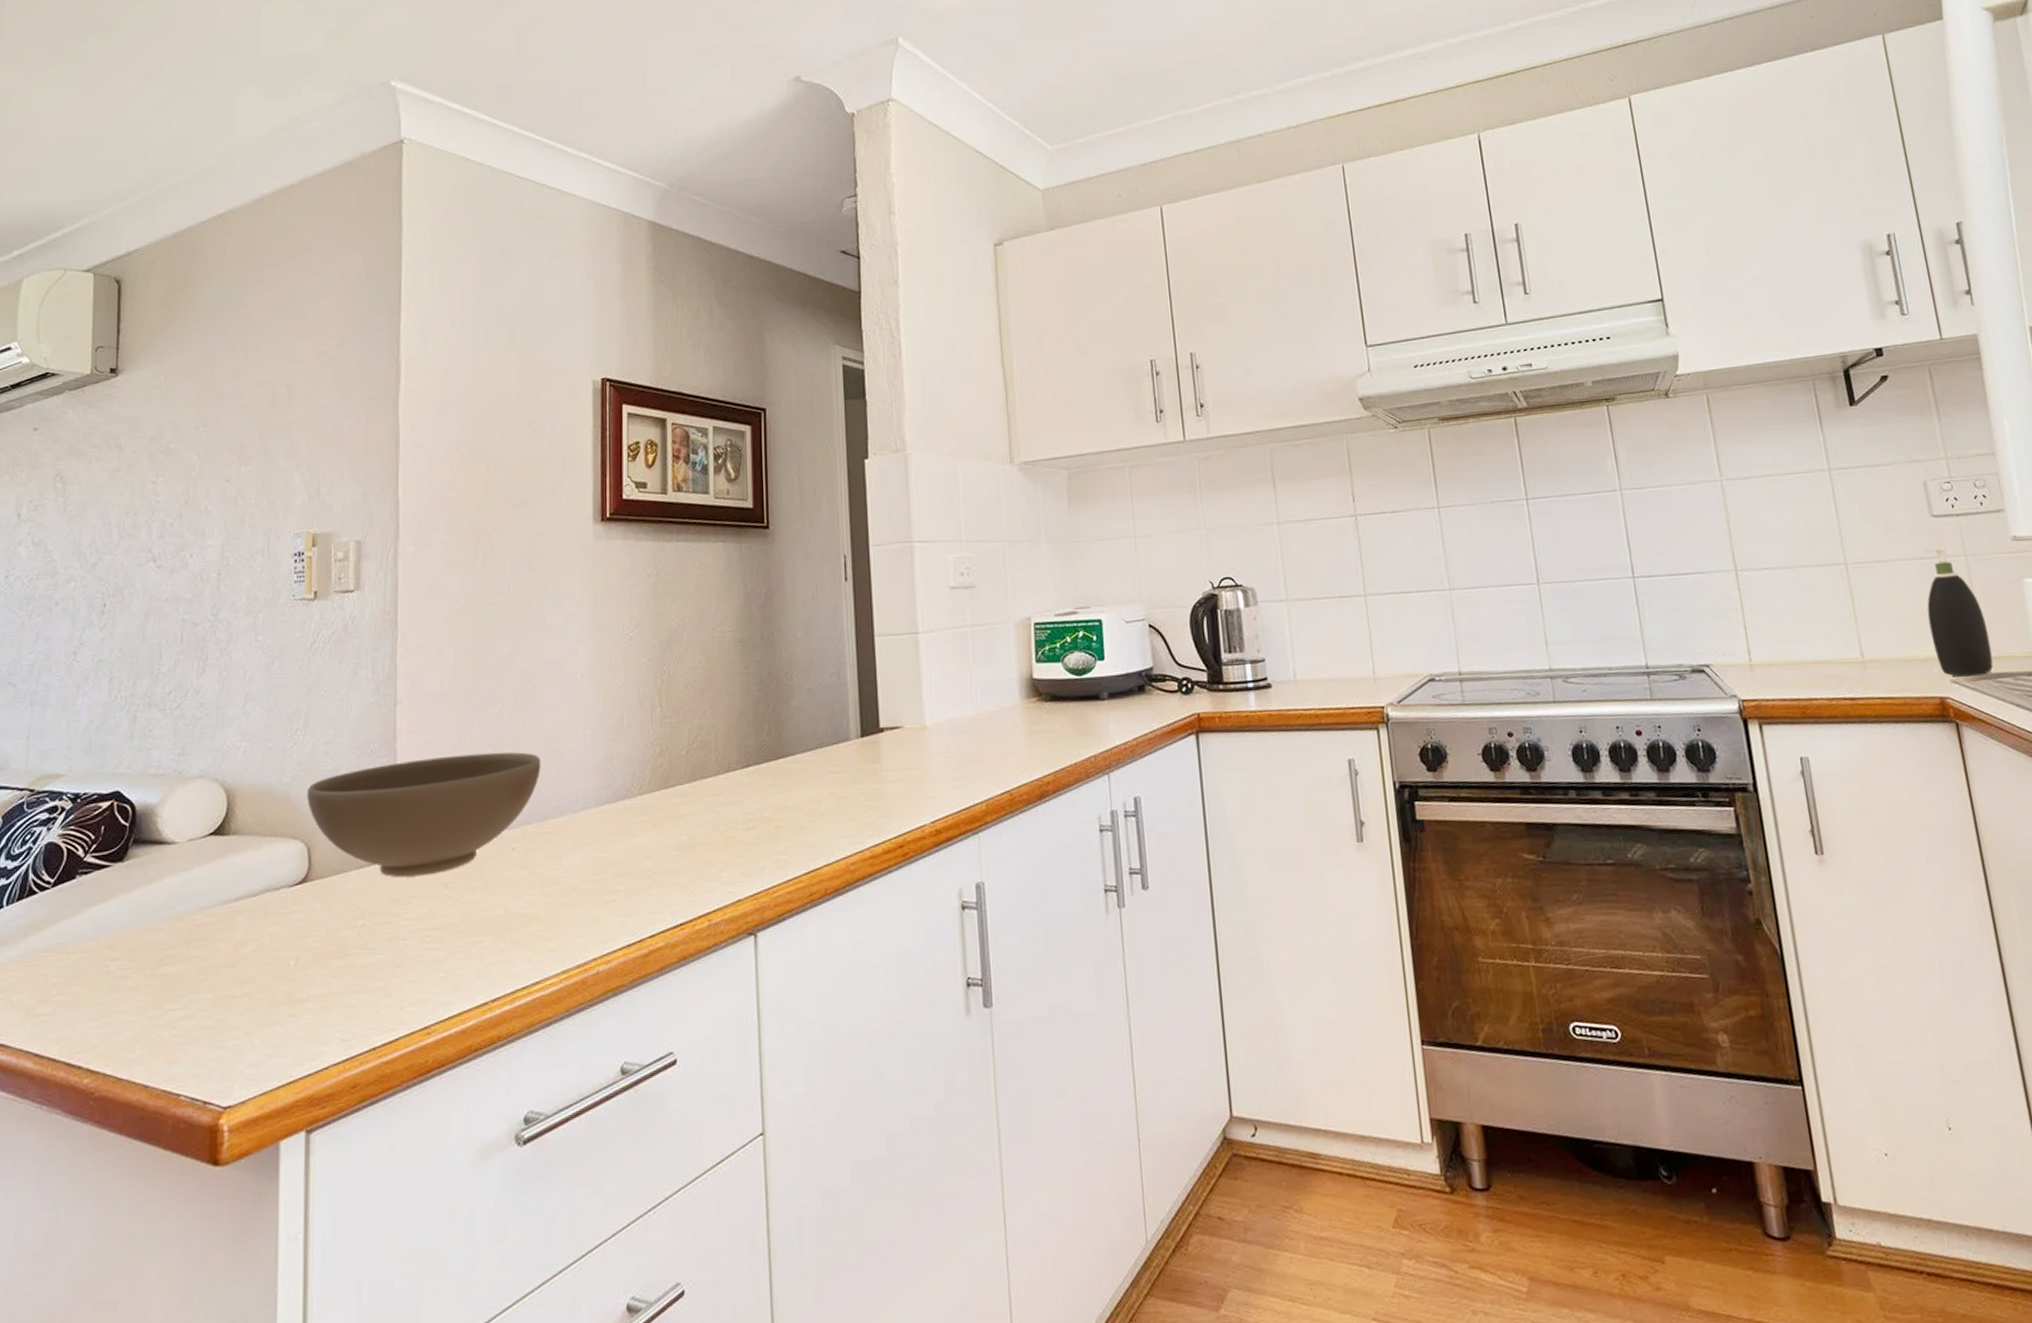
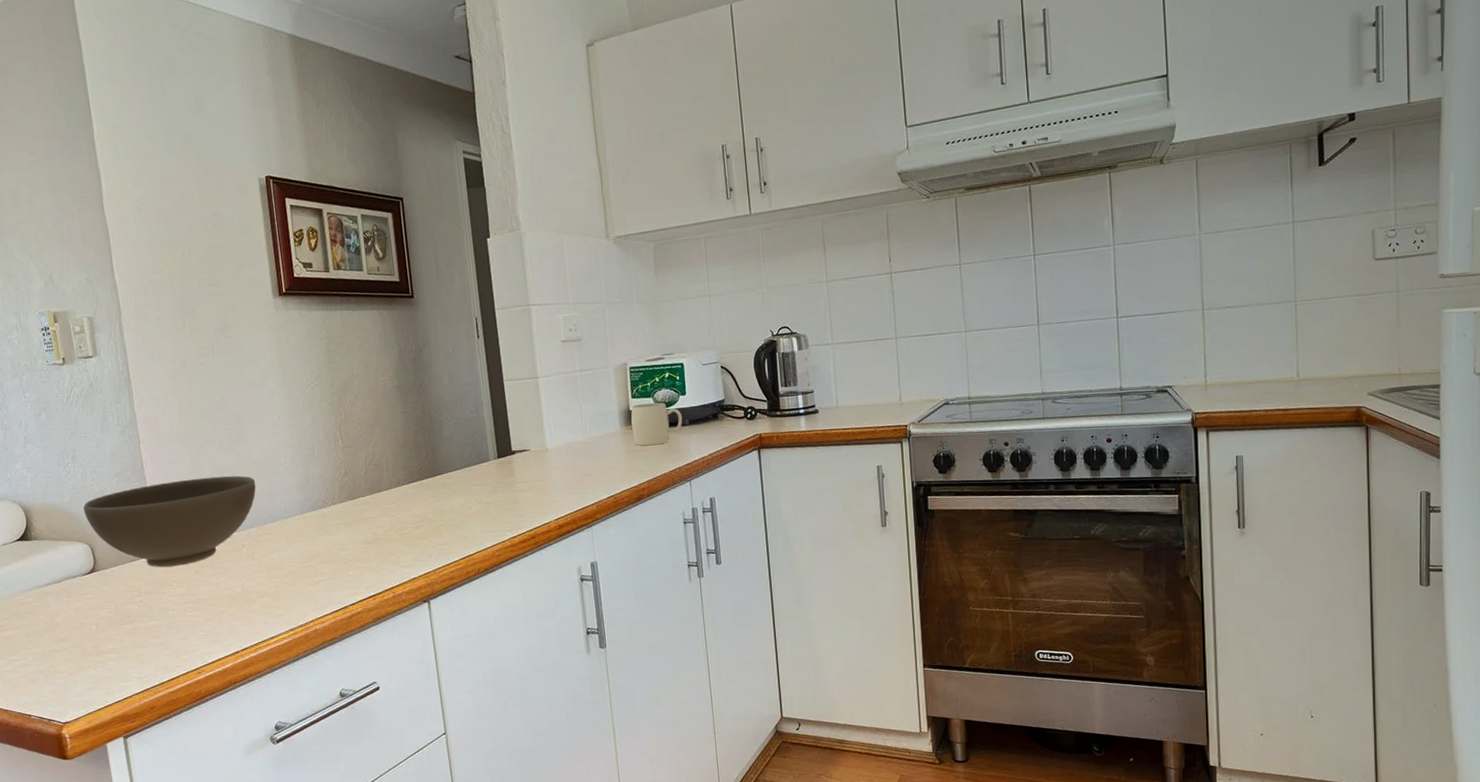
mug: none [1033,668,1100,726] -> present [630,402,683,446]
soap dispenser: present [1925,549,1994,677] -> none [1357,286,1406,391]

